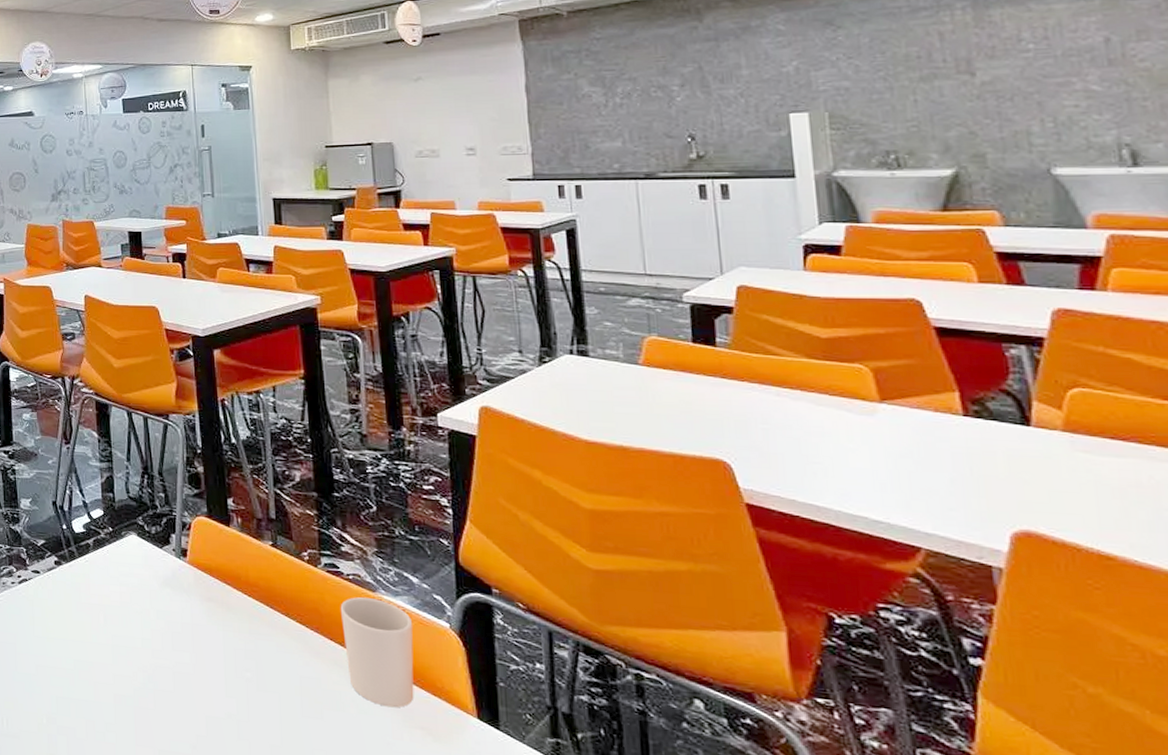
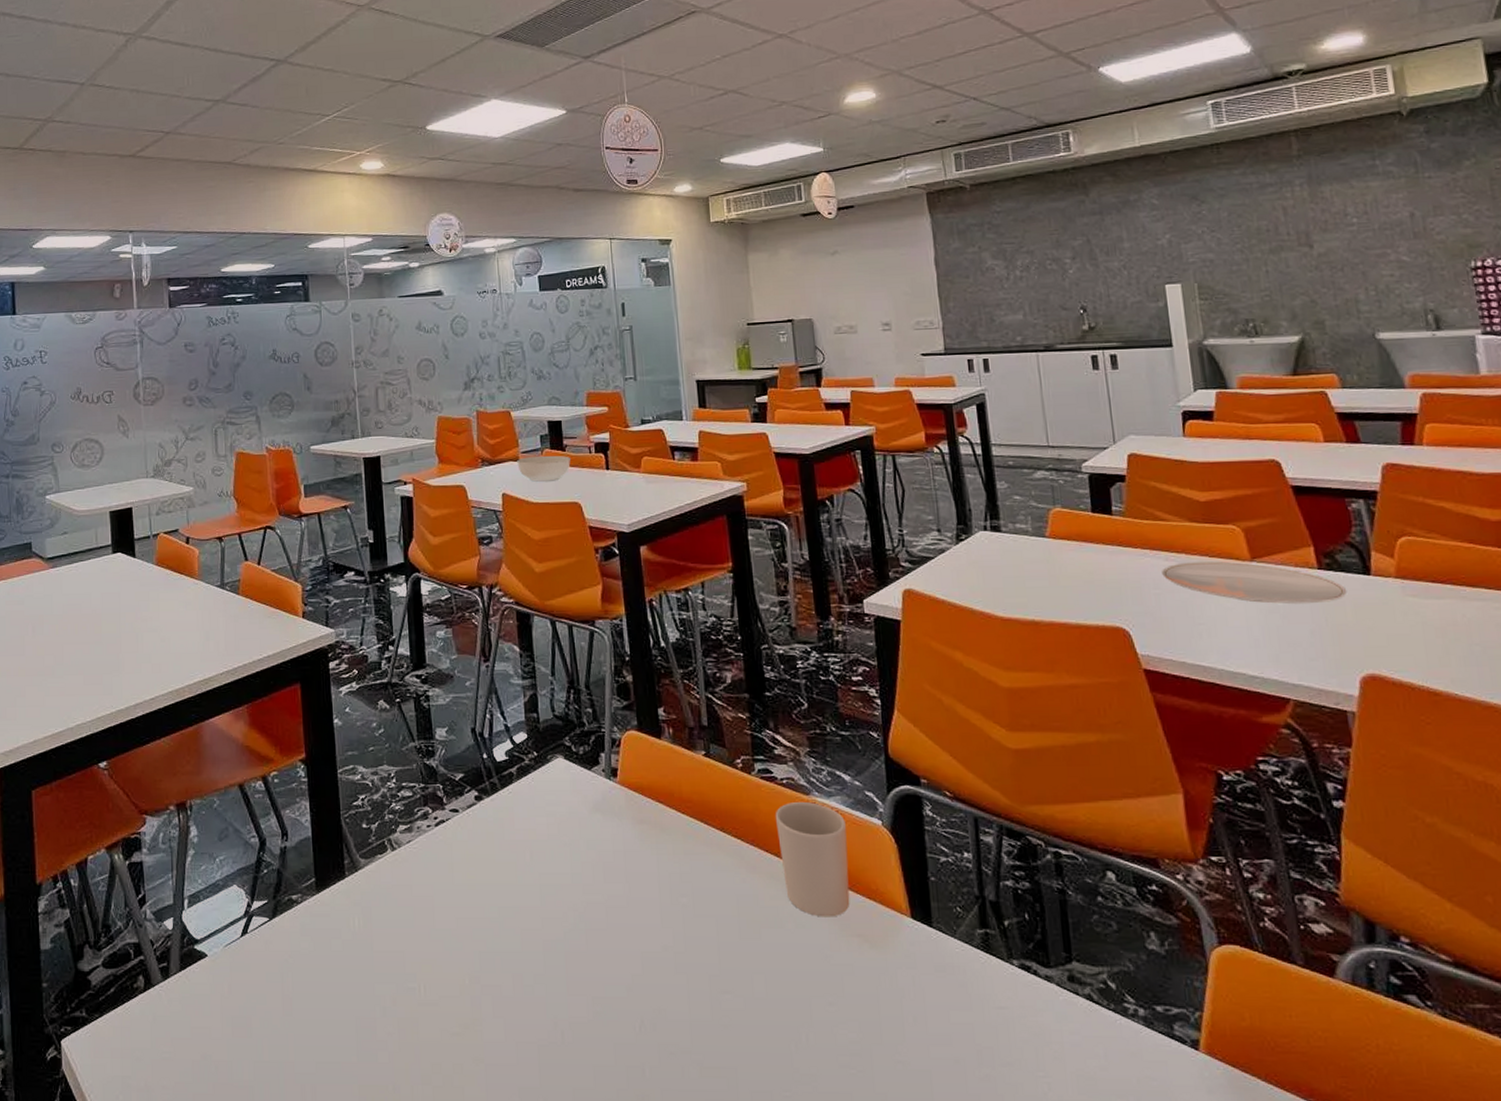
bowl: none [99,263,150,287] -> present [517,455,572,483]
plate: none [772,399,1000,452] -> present [1162,561,1348,605]

